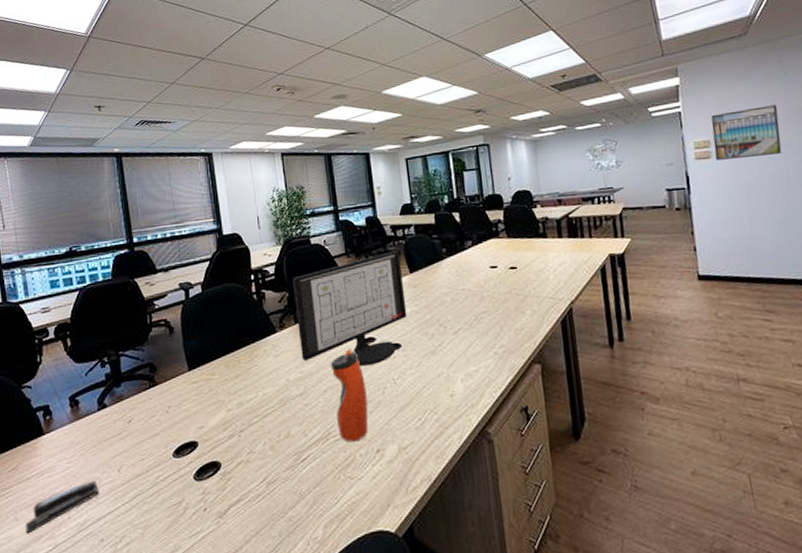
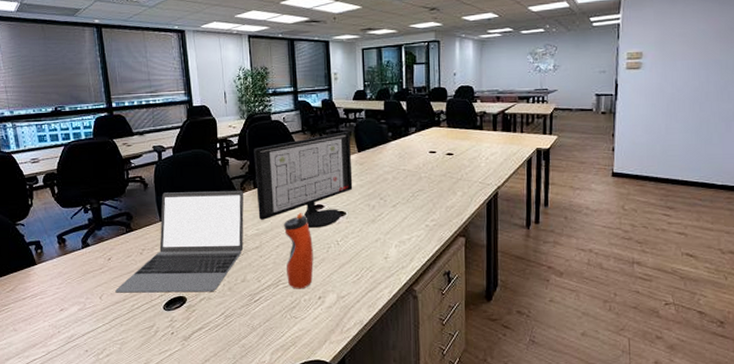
stapler: present [26,480,99,534] -> none [23,304,84,342]
laptop: none [137,328,286,463] -> present [115,191,244,293]
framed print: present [711,105,782,161] -> none [644,23,710,71]

